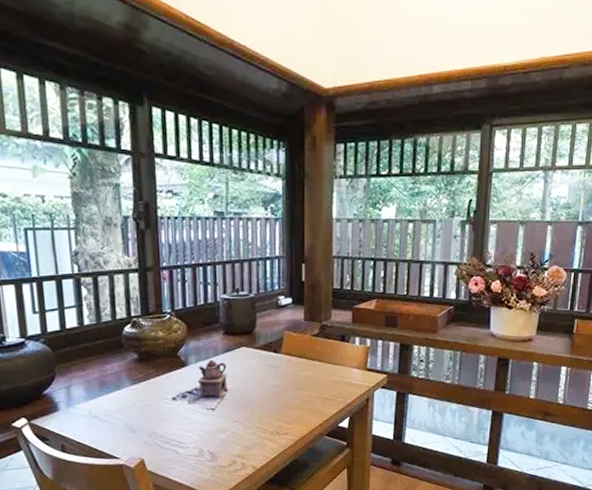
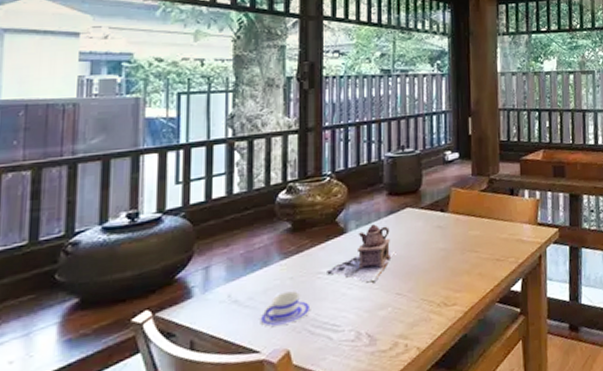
teacup: none [117,412,160,439] -> present [260,291,311,327]

